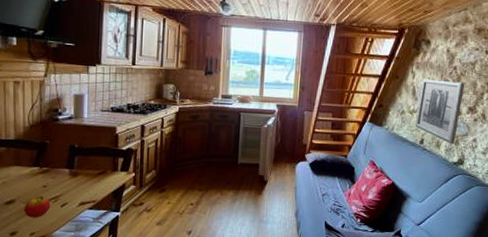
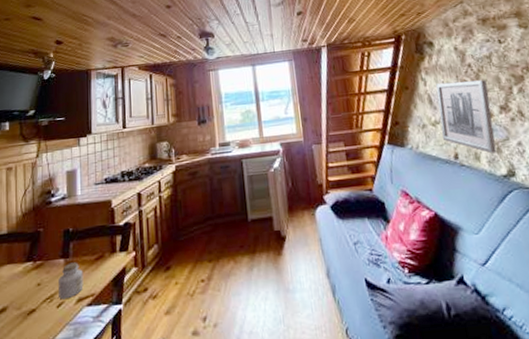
apple: present [24,196,51,218] -> none [17,297,46,327]
jar: none [63,173,86,202] -> present [59,262,84,300]

